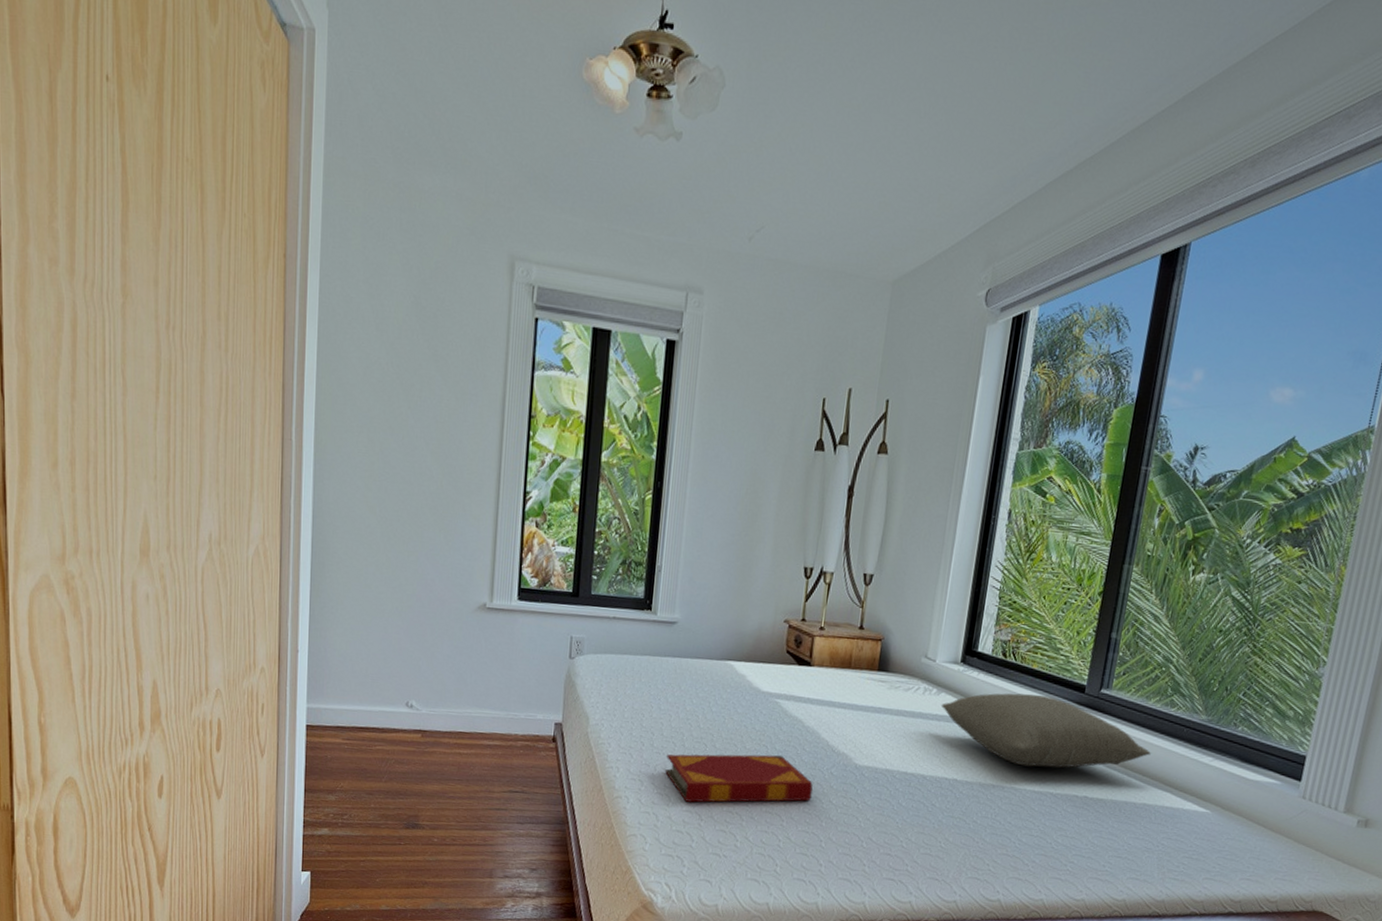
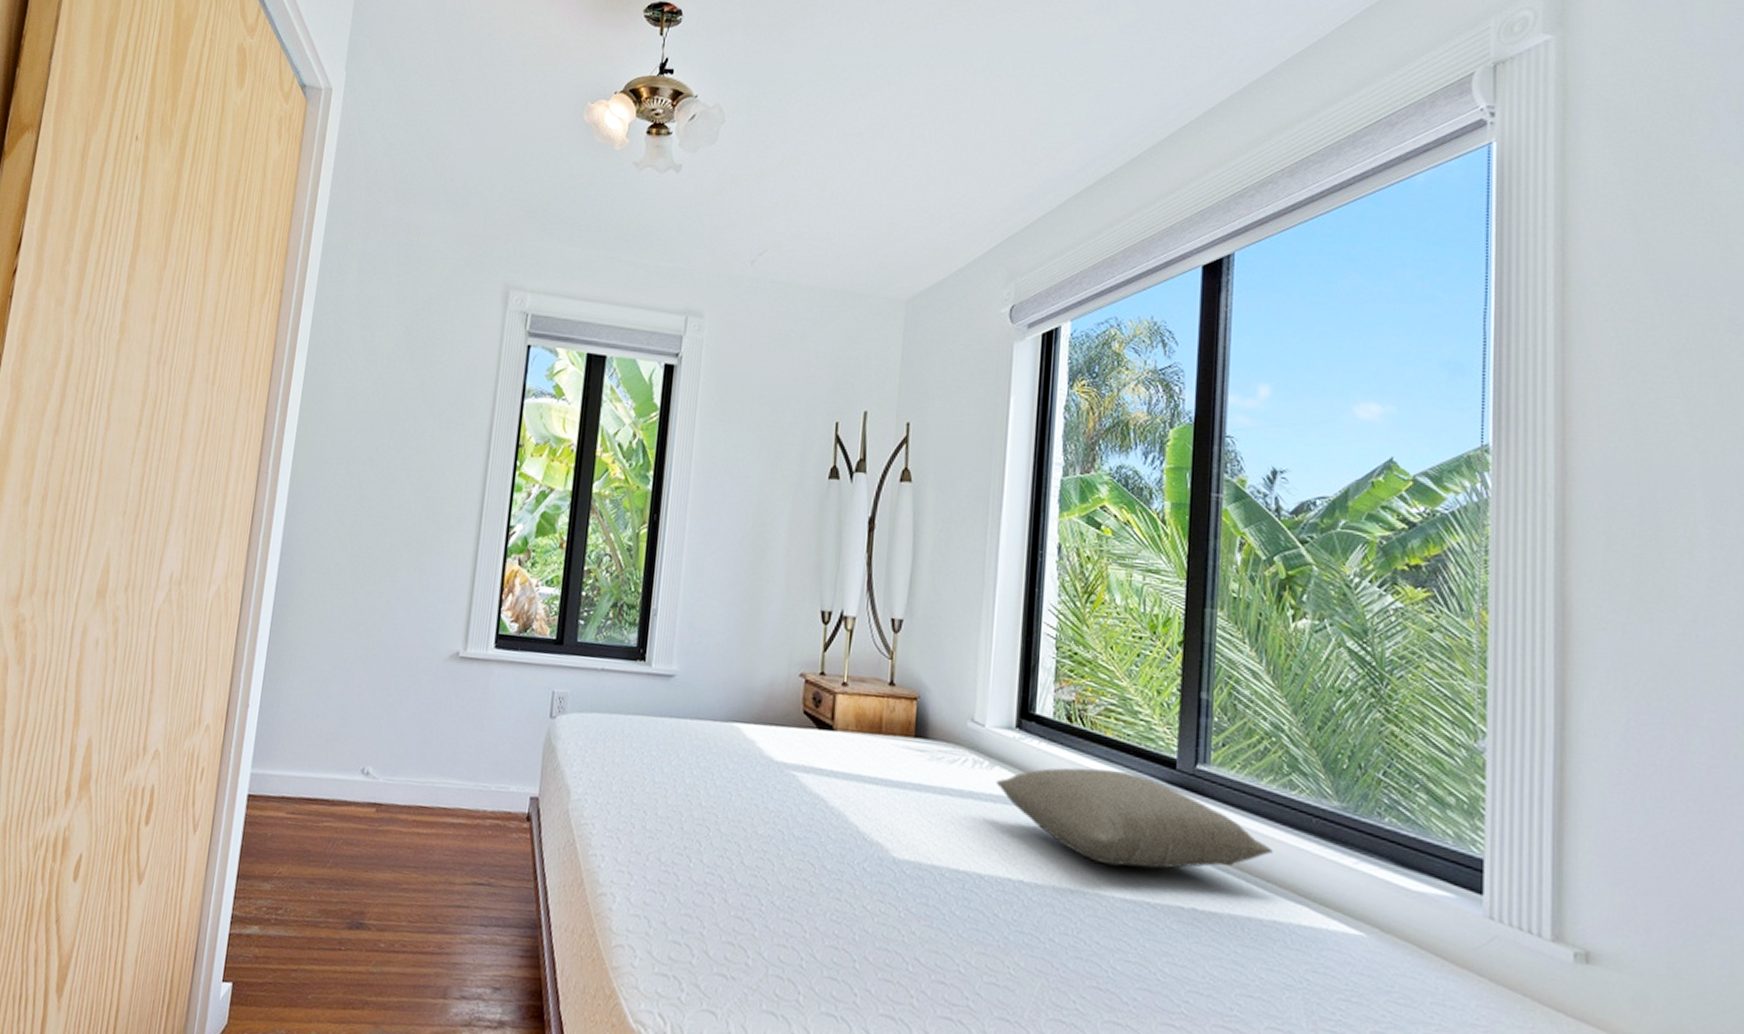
hardback book: present [665,754,813,803] -> none [660,839,841,906]

